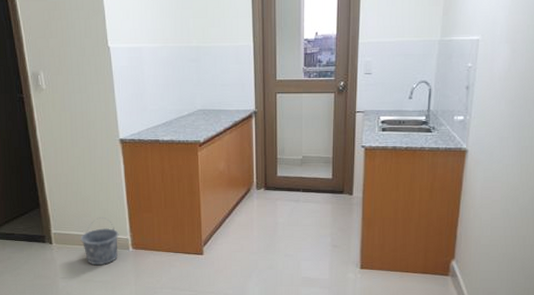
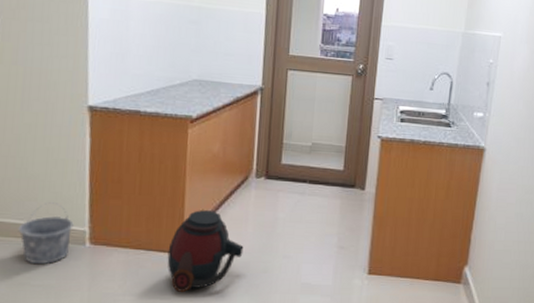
helmet: none [191,219,251,286] -> present [167,210,244,293]

